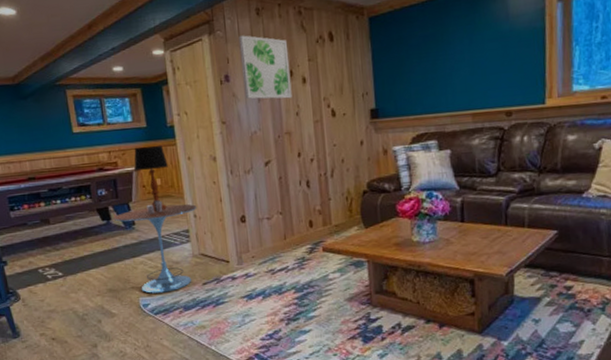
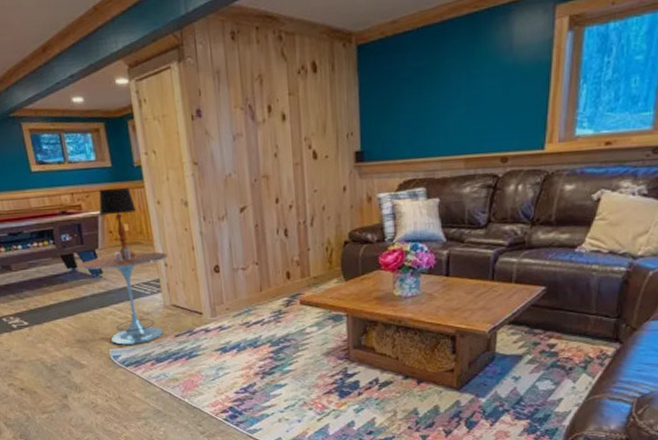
wall art: present [238,35,292,100] -> none [211,63,270,138]

